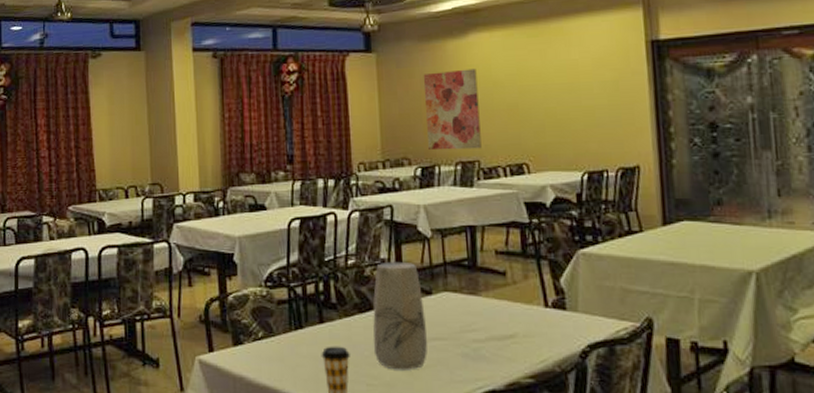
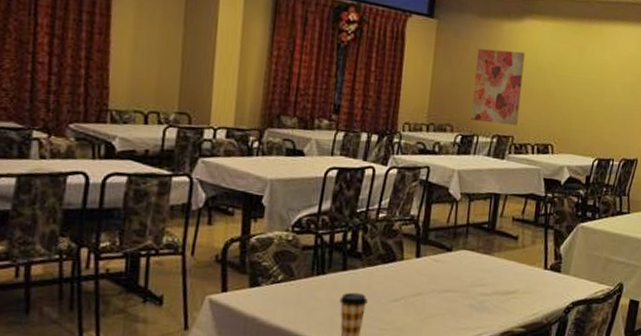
vase: present [373,261,428,370] -> none [390,218,443,317]

